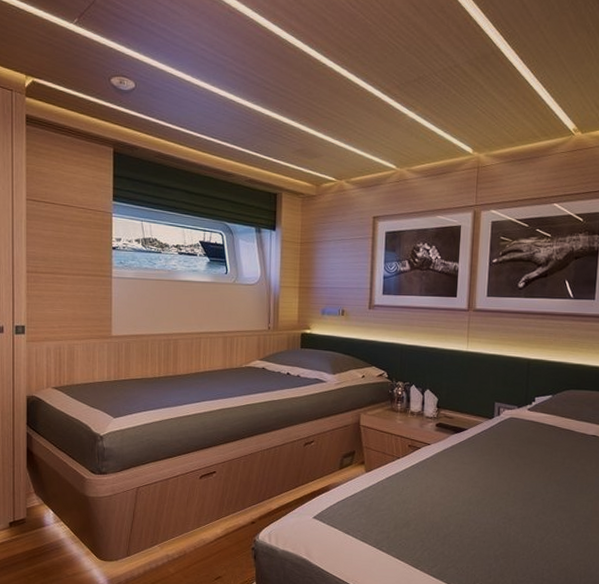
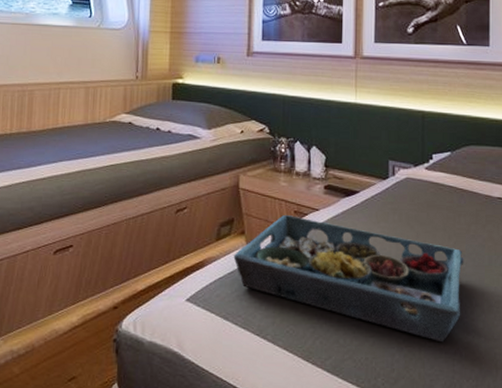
serving tray: none [354,448,558,556] -> present [233,215,464,343]

